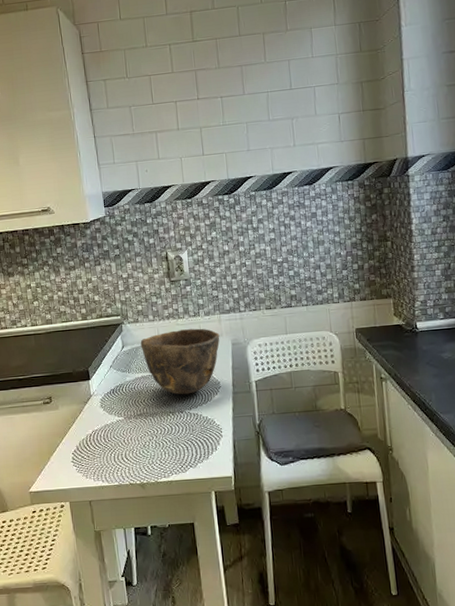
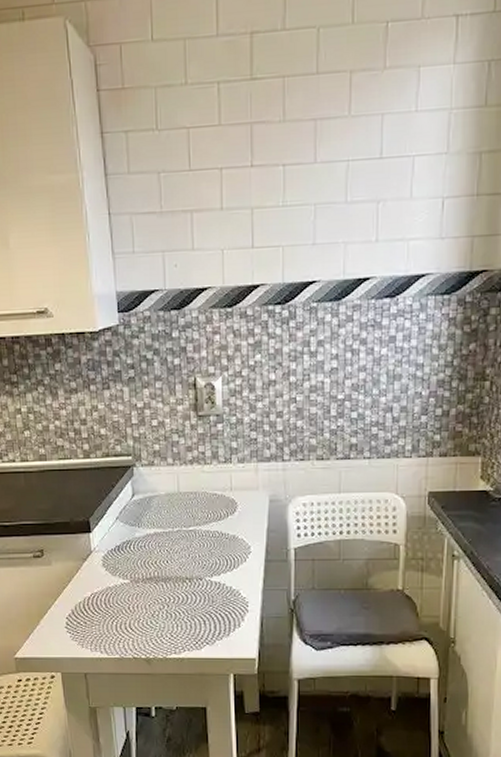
bowl: present [140,328,220,395] -> none [155,478,255,559]

